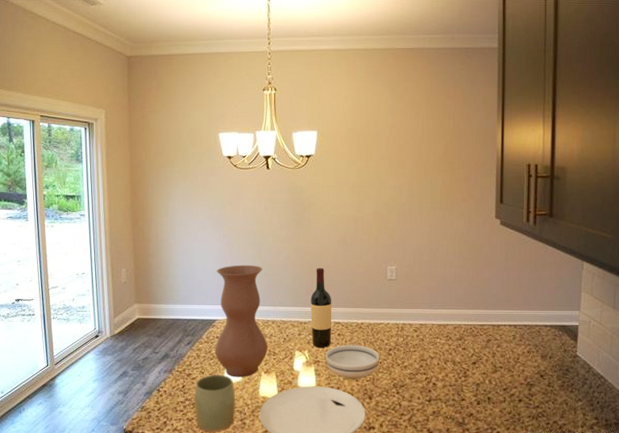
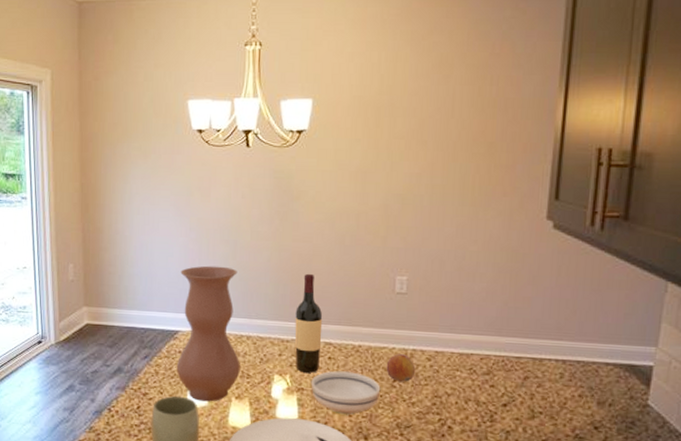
fruit: none [383,327,406,350] -> present [386,353,416,382]

